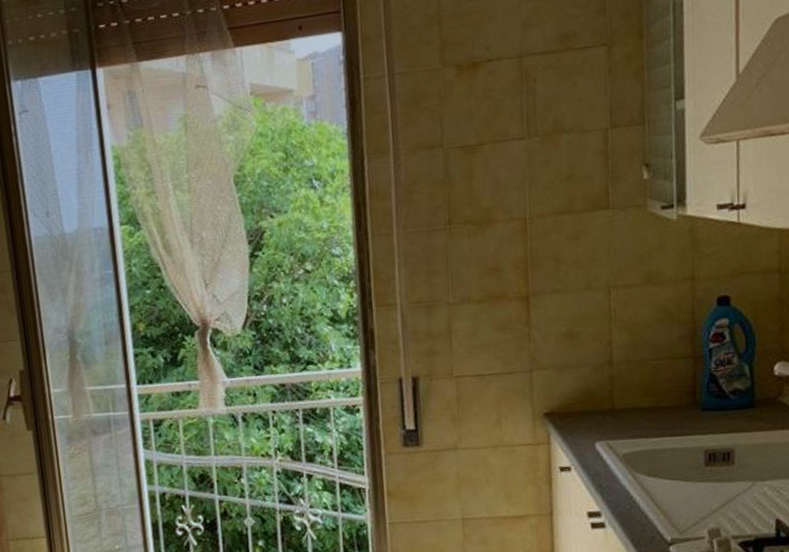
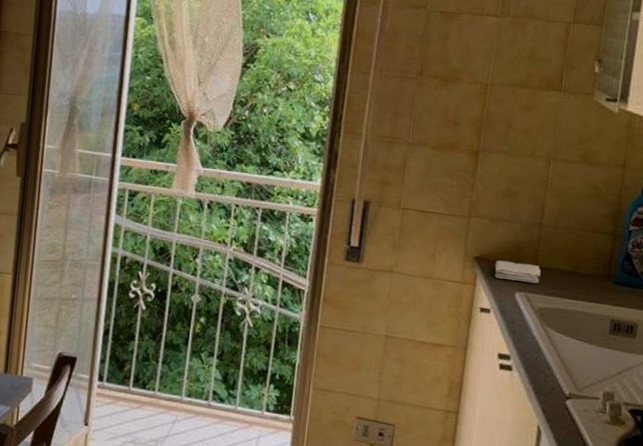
washcloth: none [567,407,620,432] -> present [494,260,541,284]

